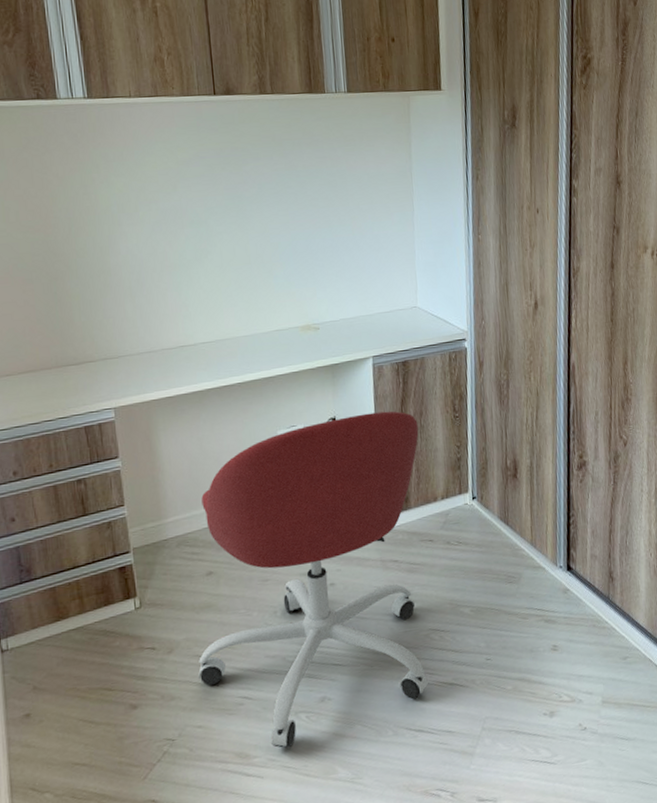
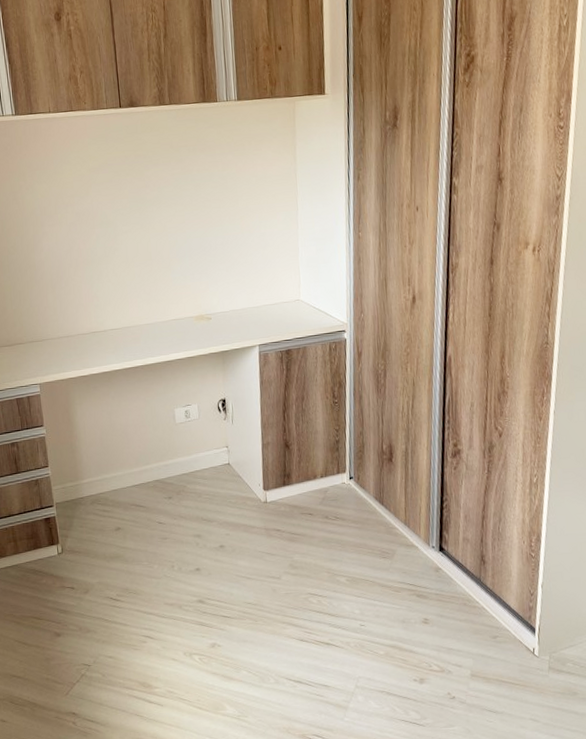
office chair: present [198,411,428,749] -> none [109,395,306,684]

